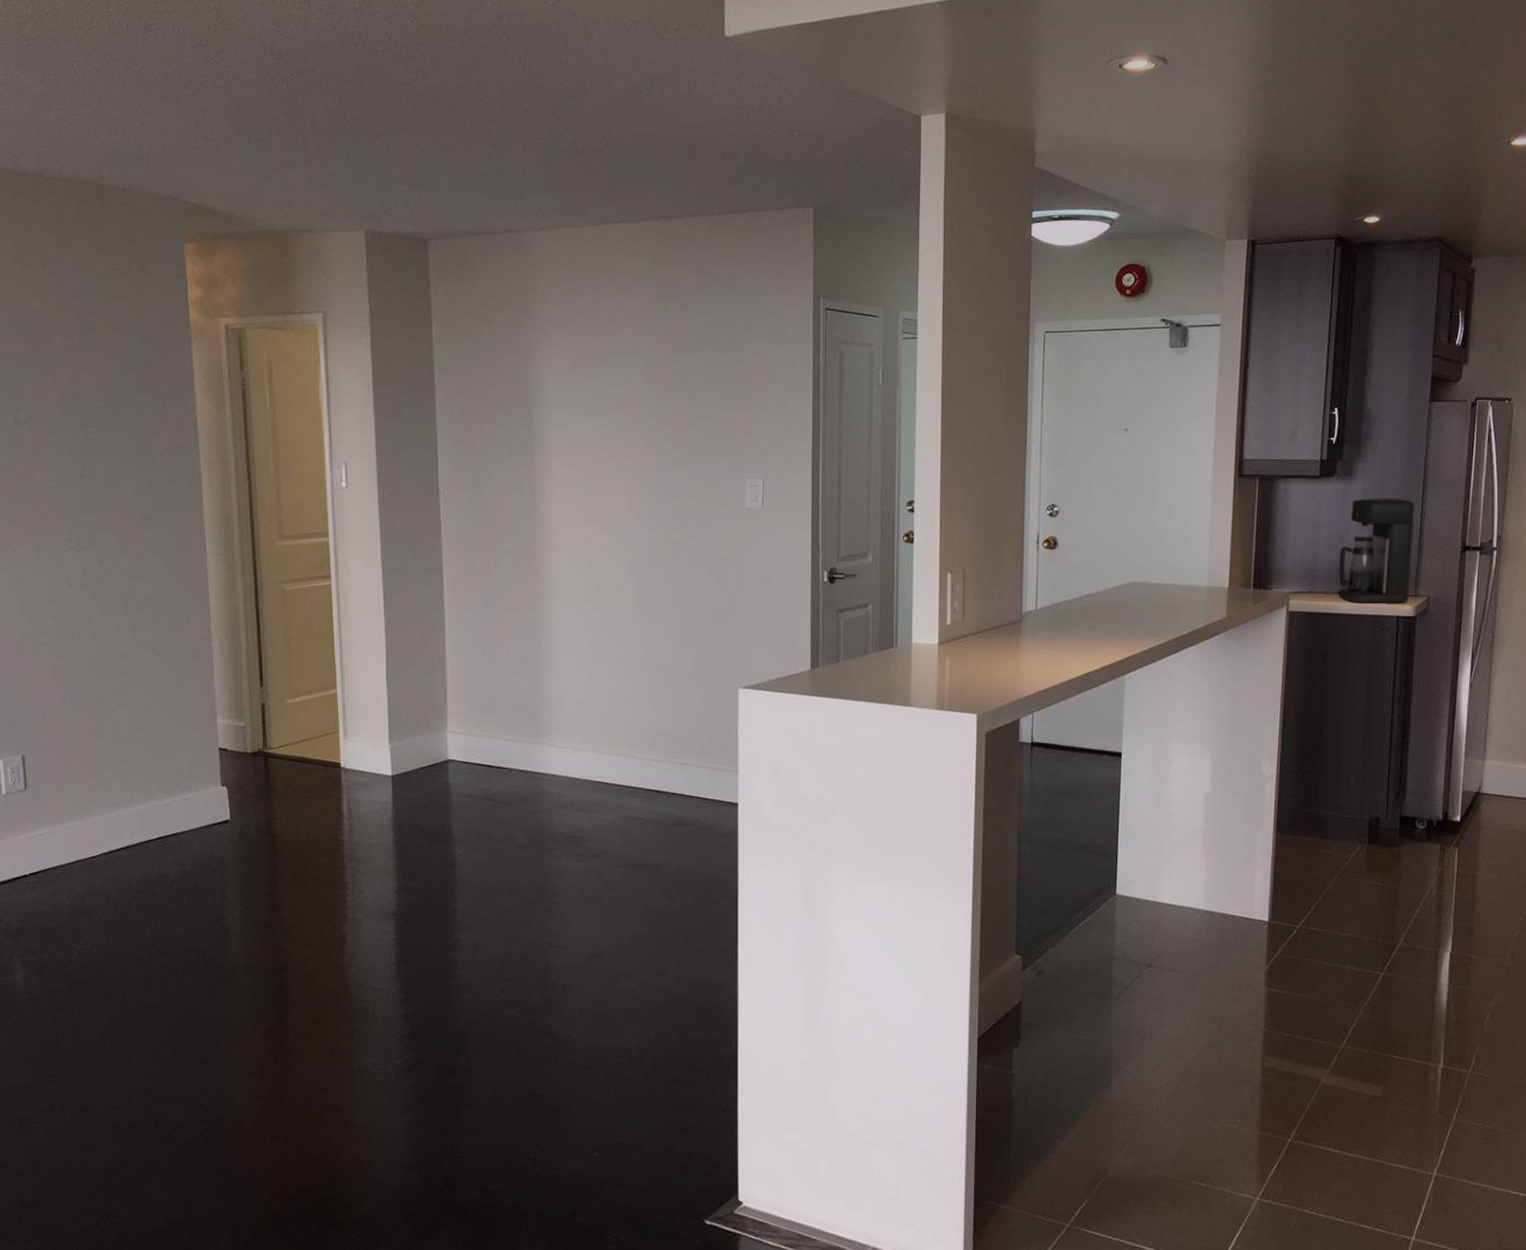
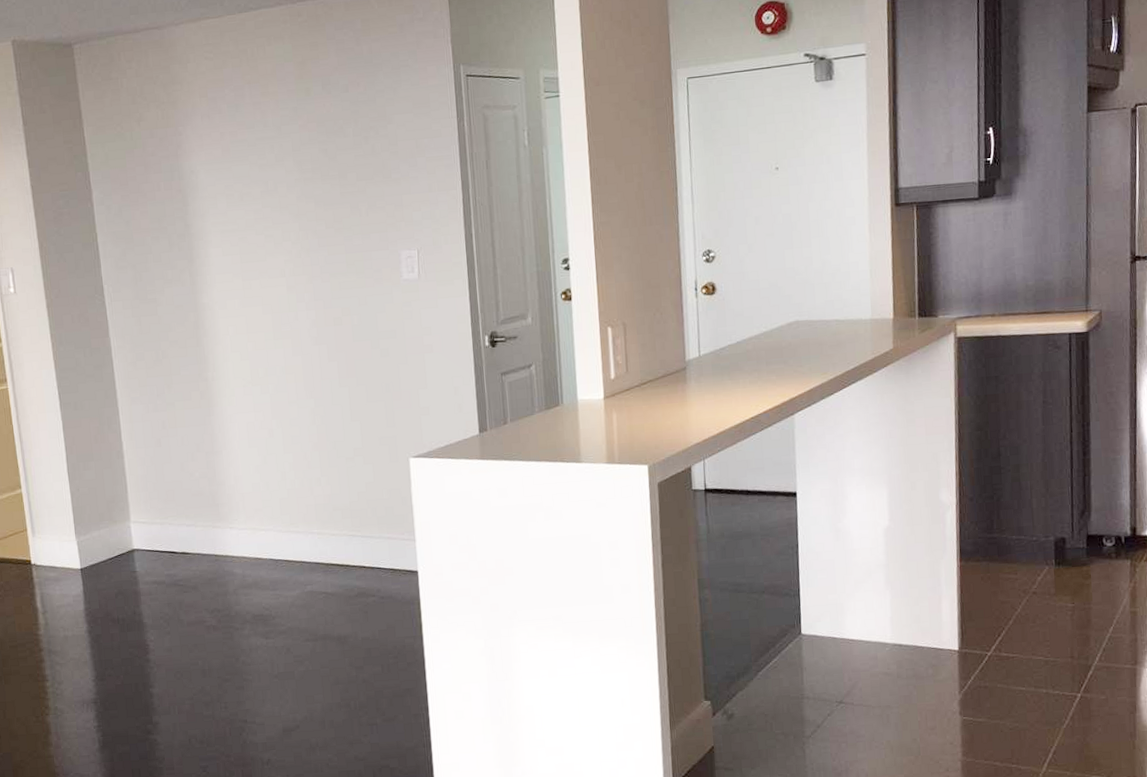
coffee maker: present [1338,498,1415,604] -> none [1004,213,1080,324]

